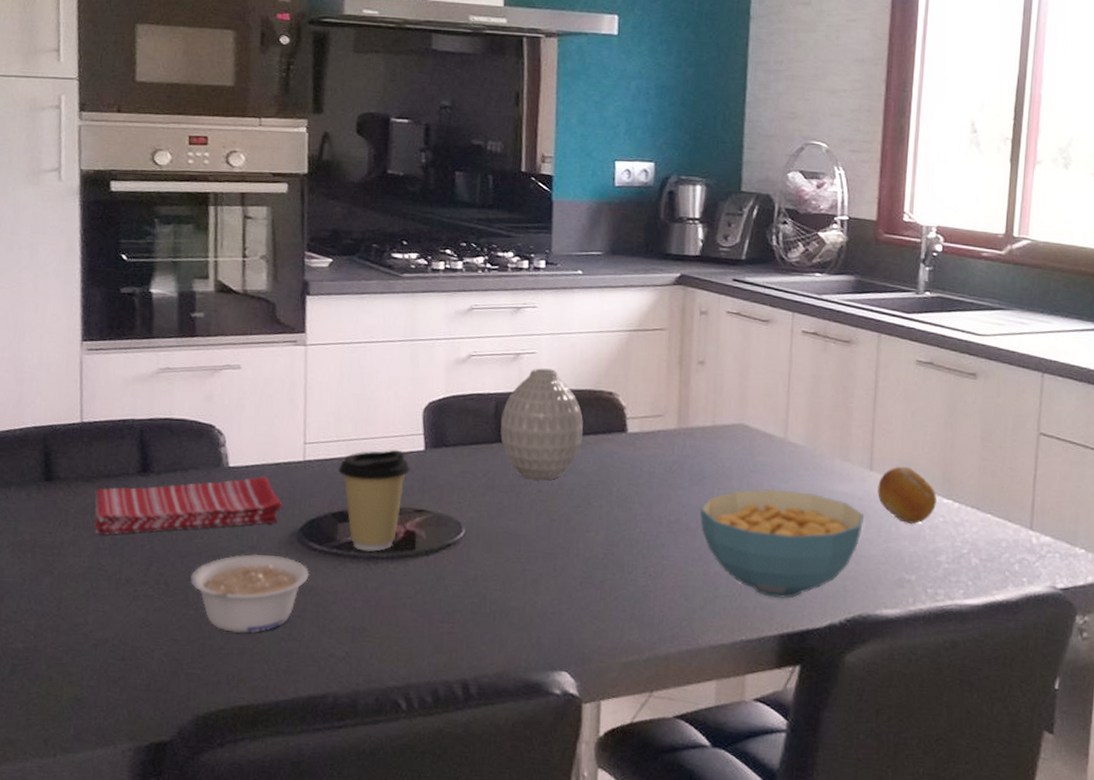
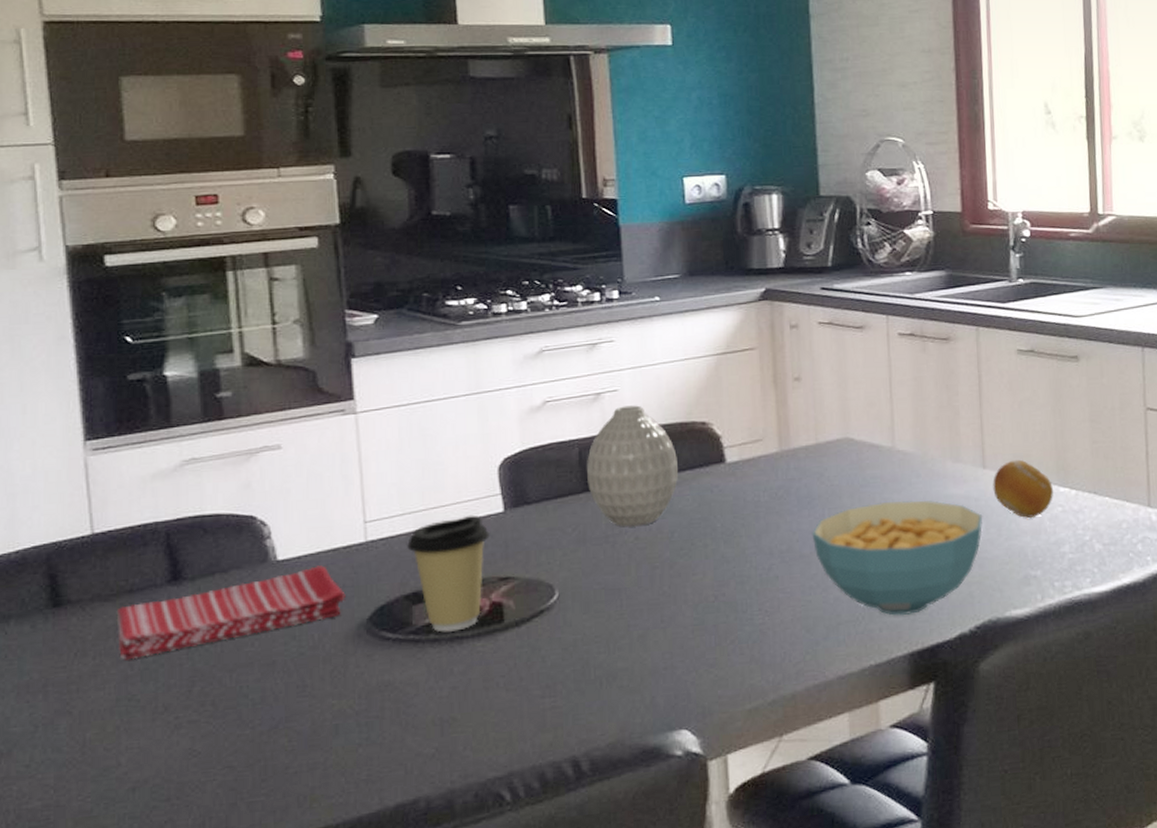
legume: present [190,553,309,633] -> none [243,652,384,748]

